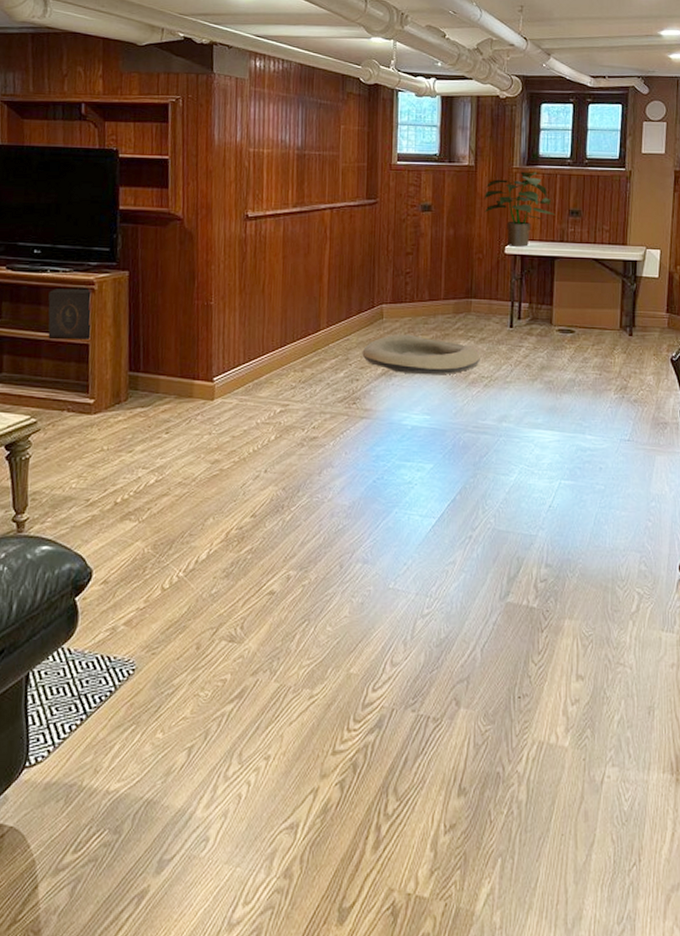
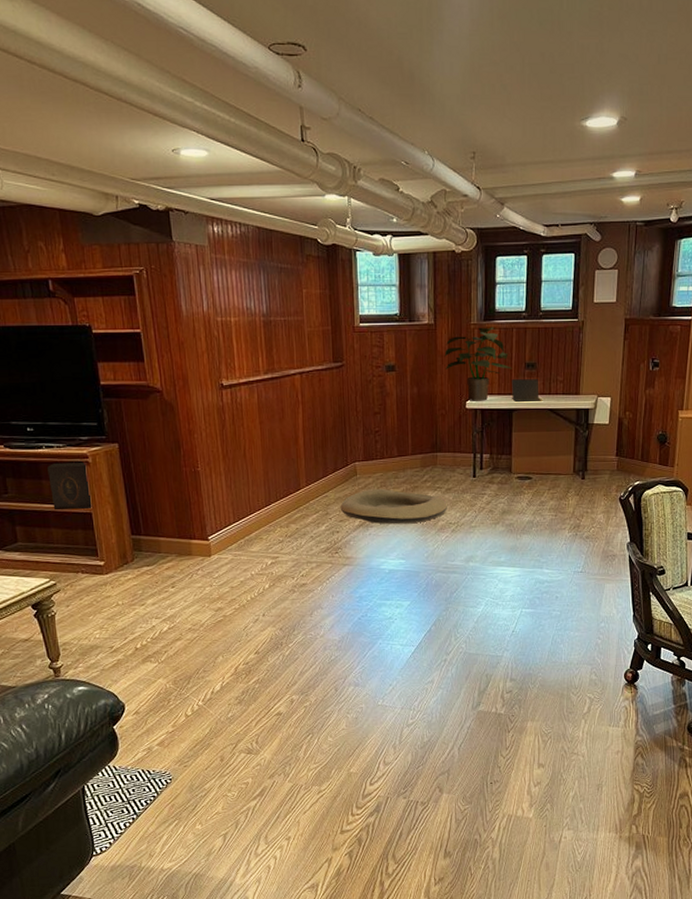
laptop: none [554,226,588,250] -> present [512,379,543,402]

